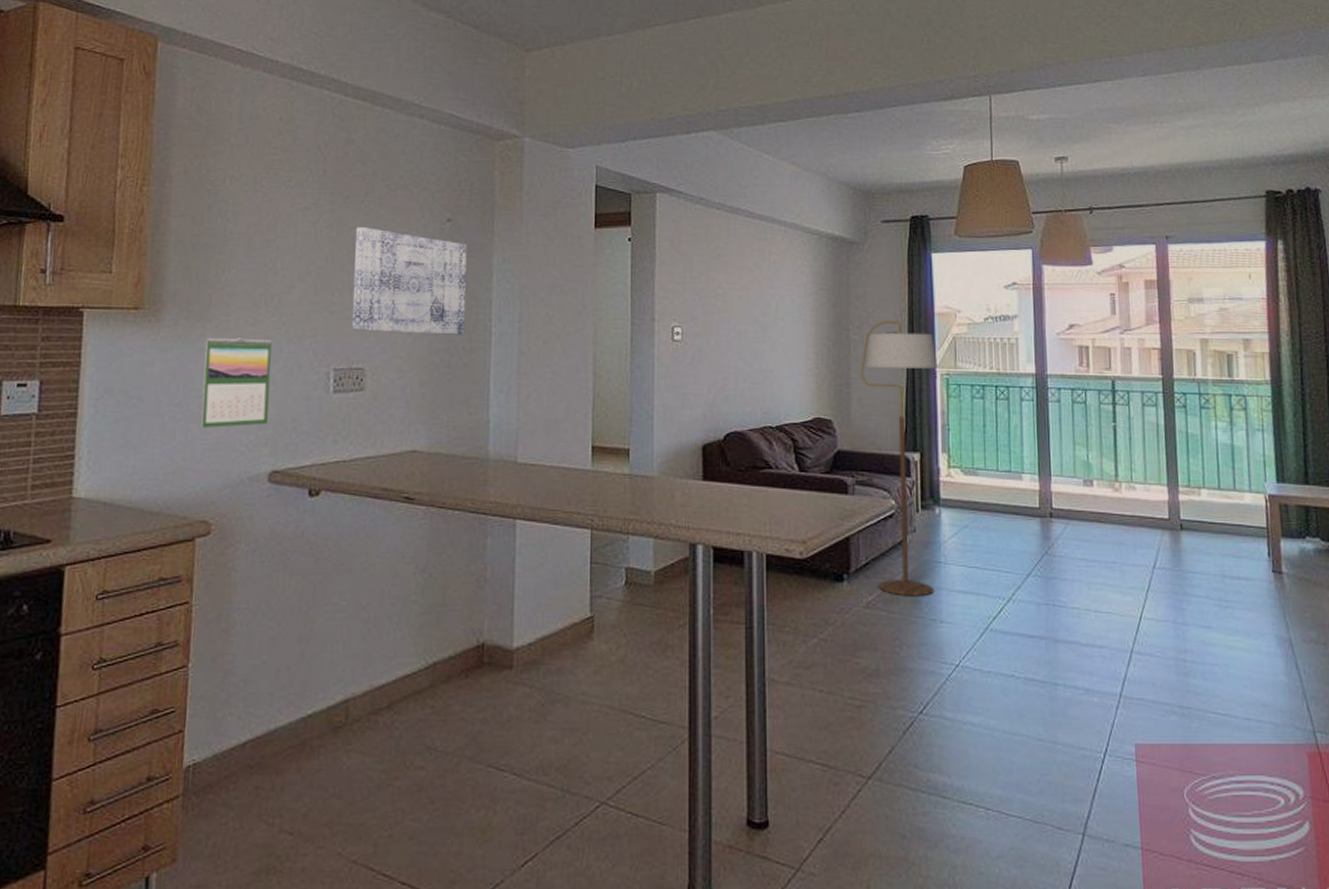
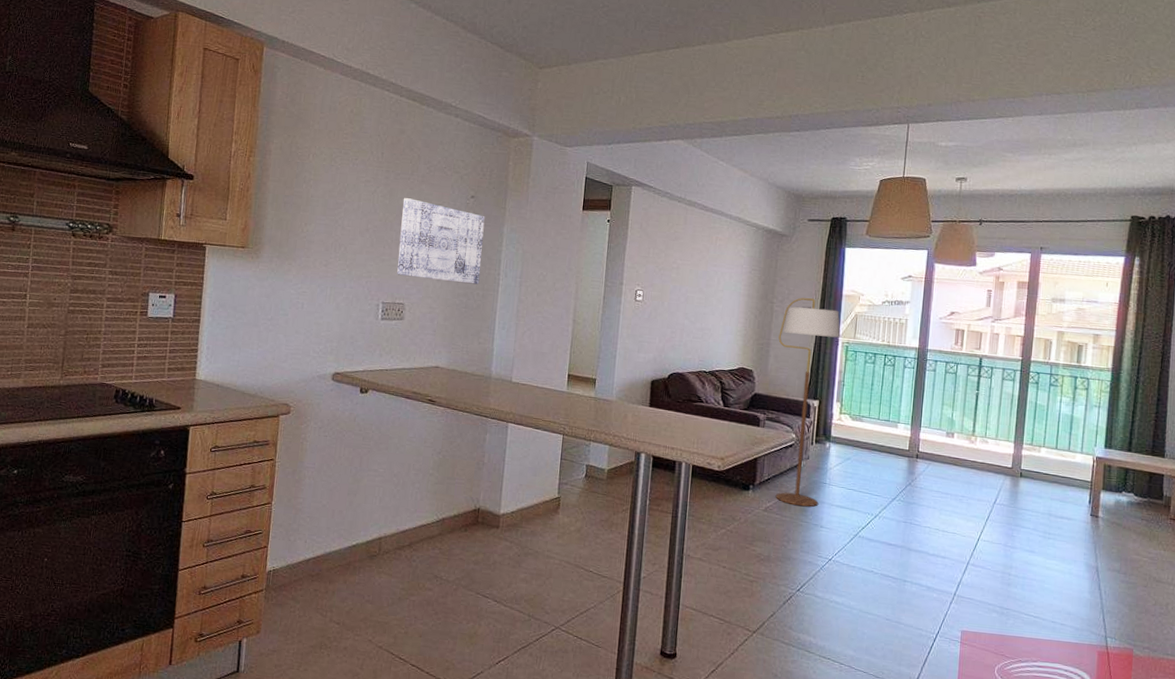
calendar: present [201,337,272,428] -> none [286,272,339,339]

